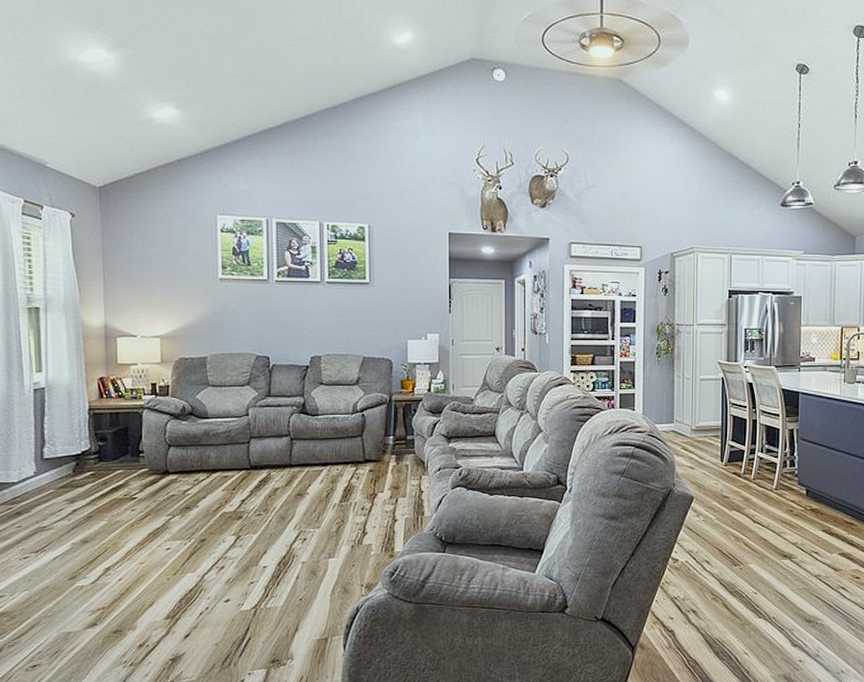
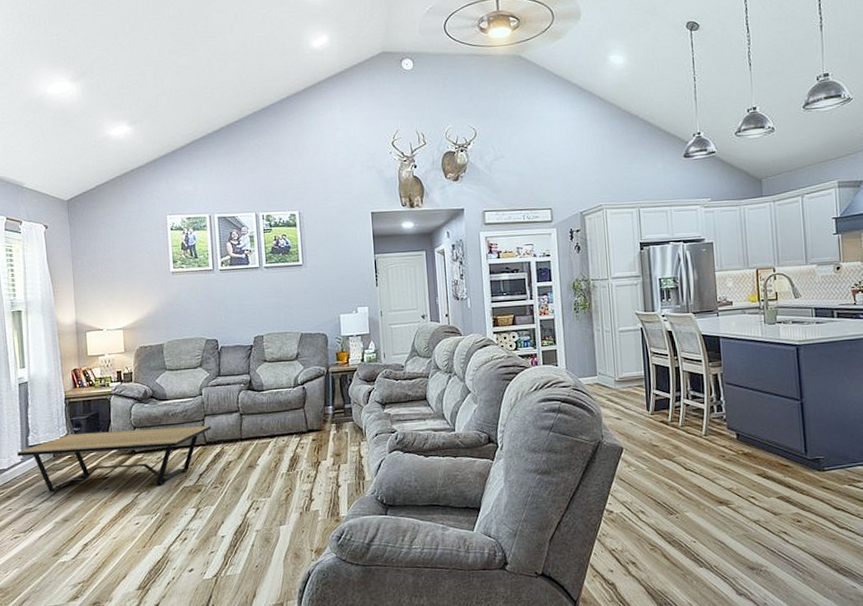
coffee table: none [30,448,258,510] -> present [17,425,212,492]

